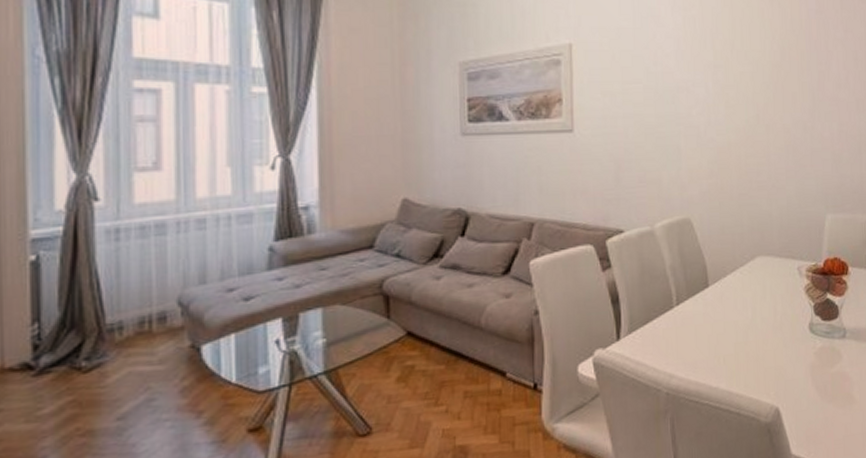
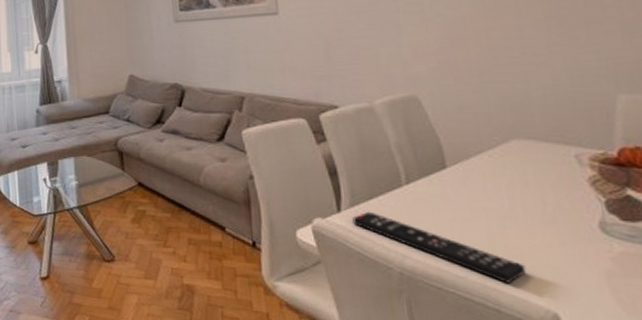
remote control: none [630,336,760,388] -> present [352,211,527,284]

